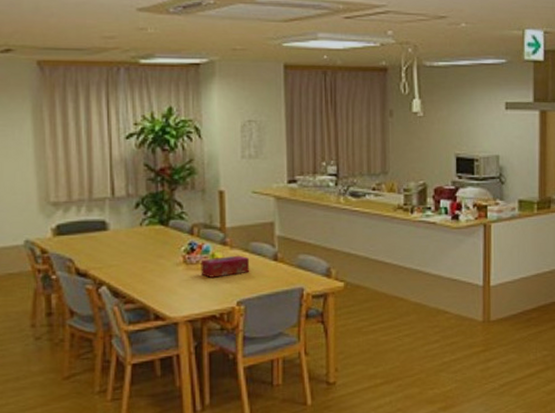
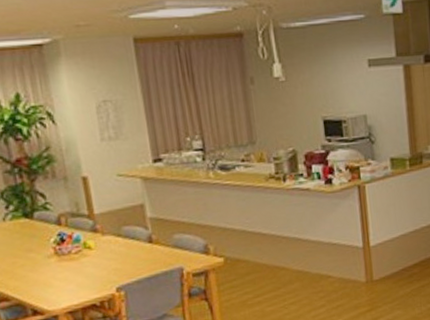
tissue box: present [201,255,250,278] -> none [72,241,126,267]

